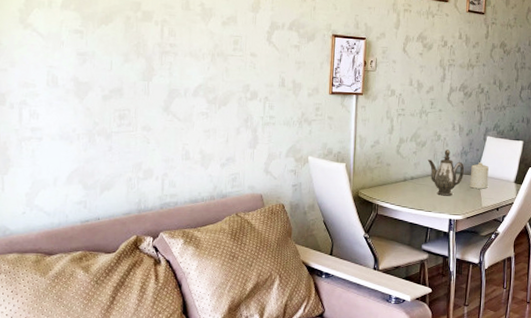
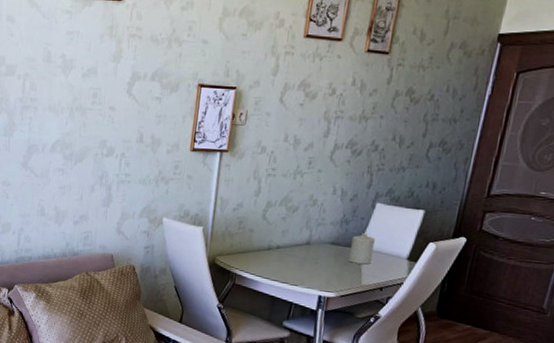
teapot: present [427,149,465,196] -> none [298,216,344,270]

